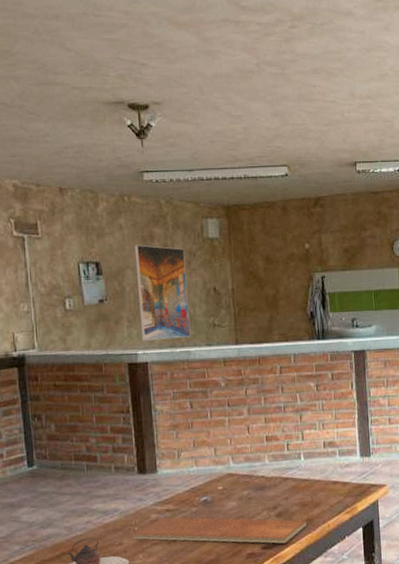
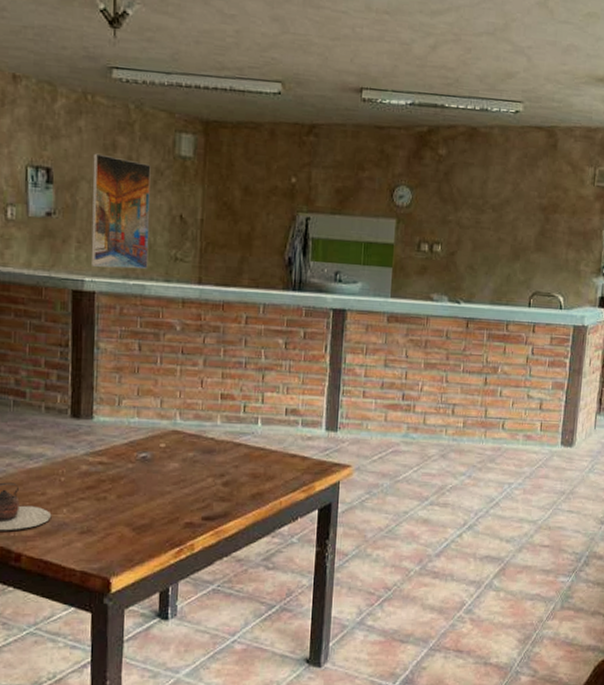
chopping board: present [132,517,307,544] -> none [57,470,256,516]

